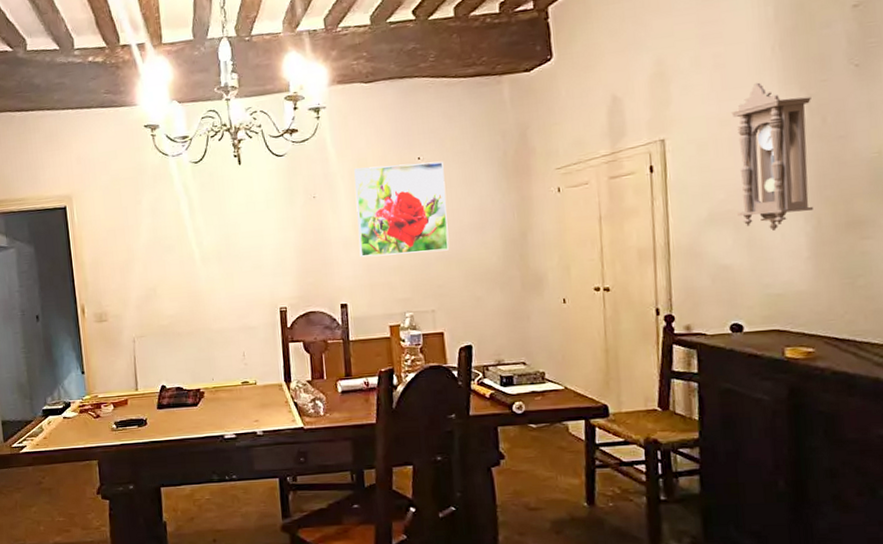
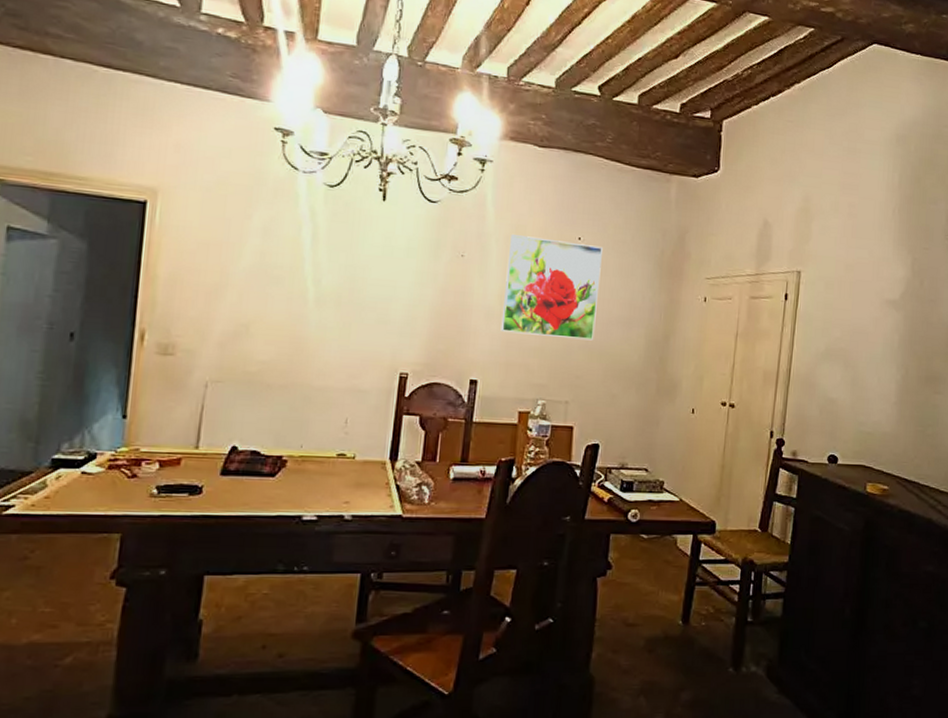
pendulum clock: present [731,82,813,231] -> none [848,237,915,374]

